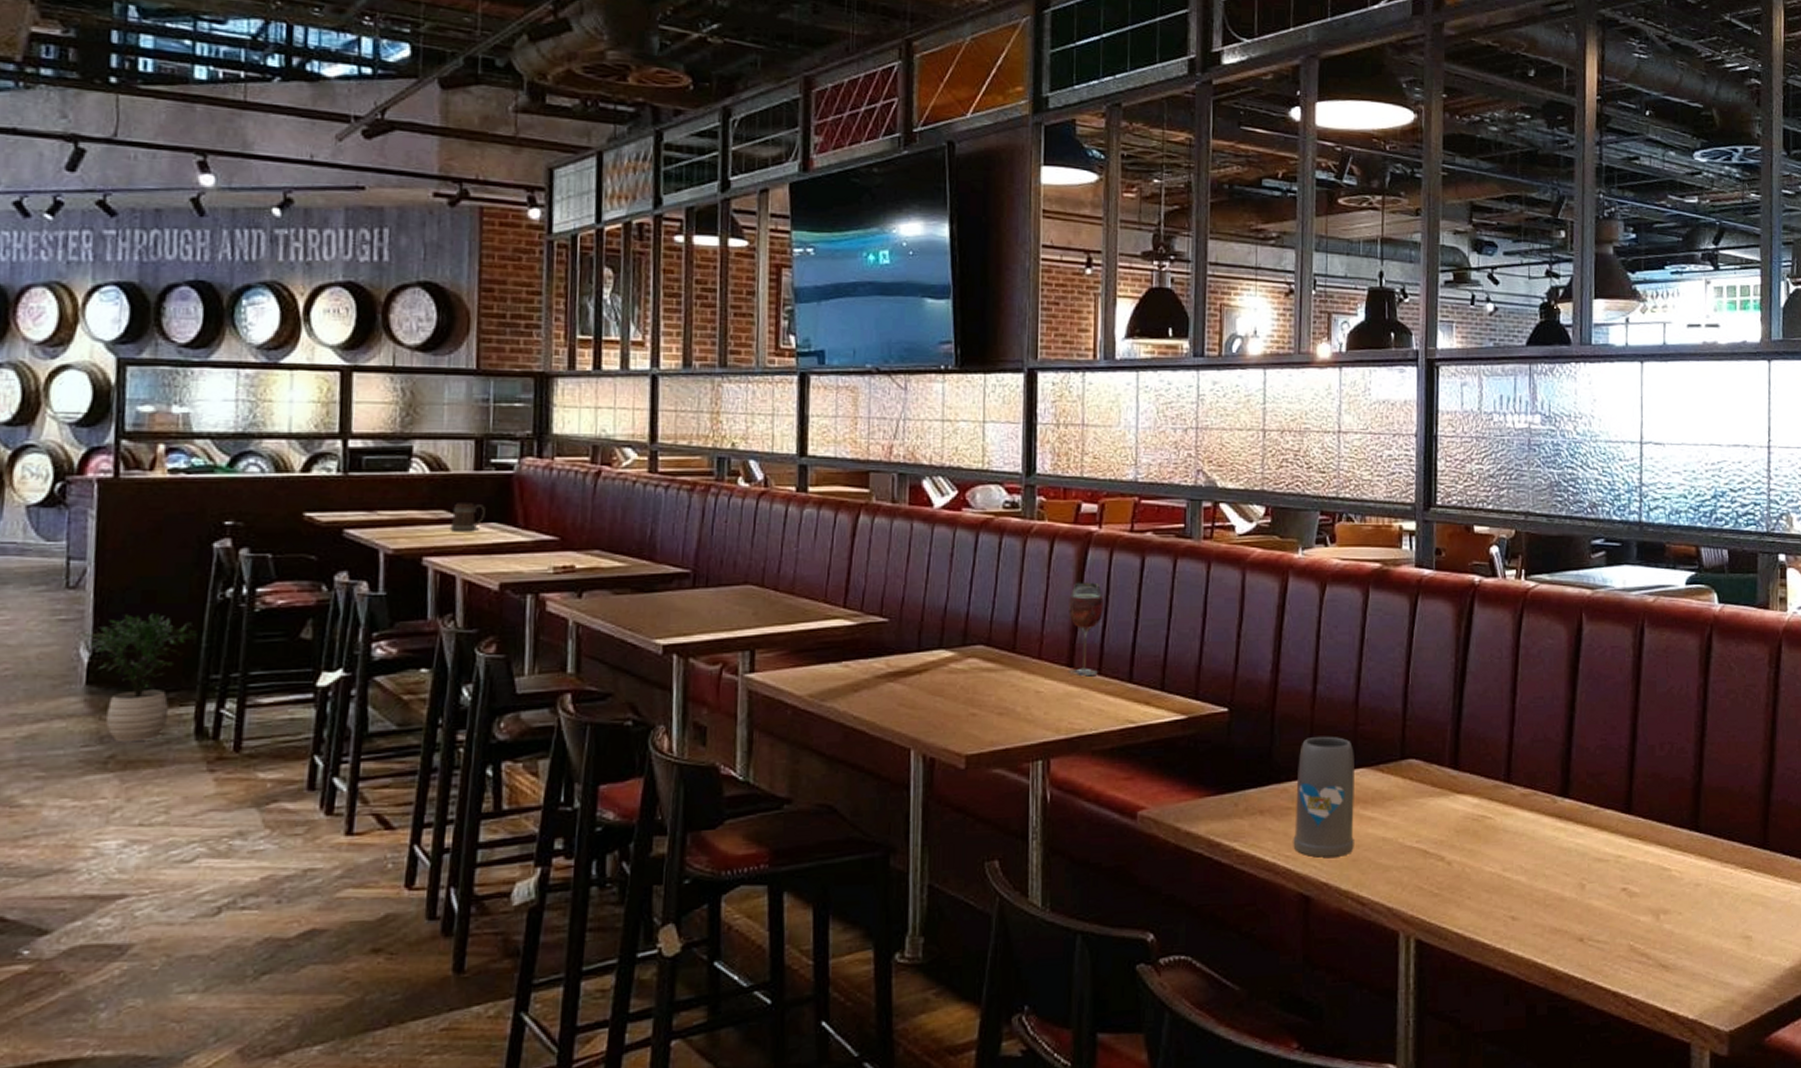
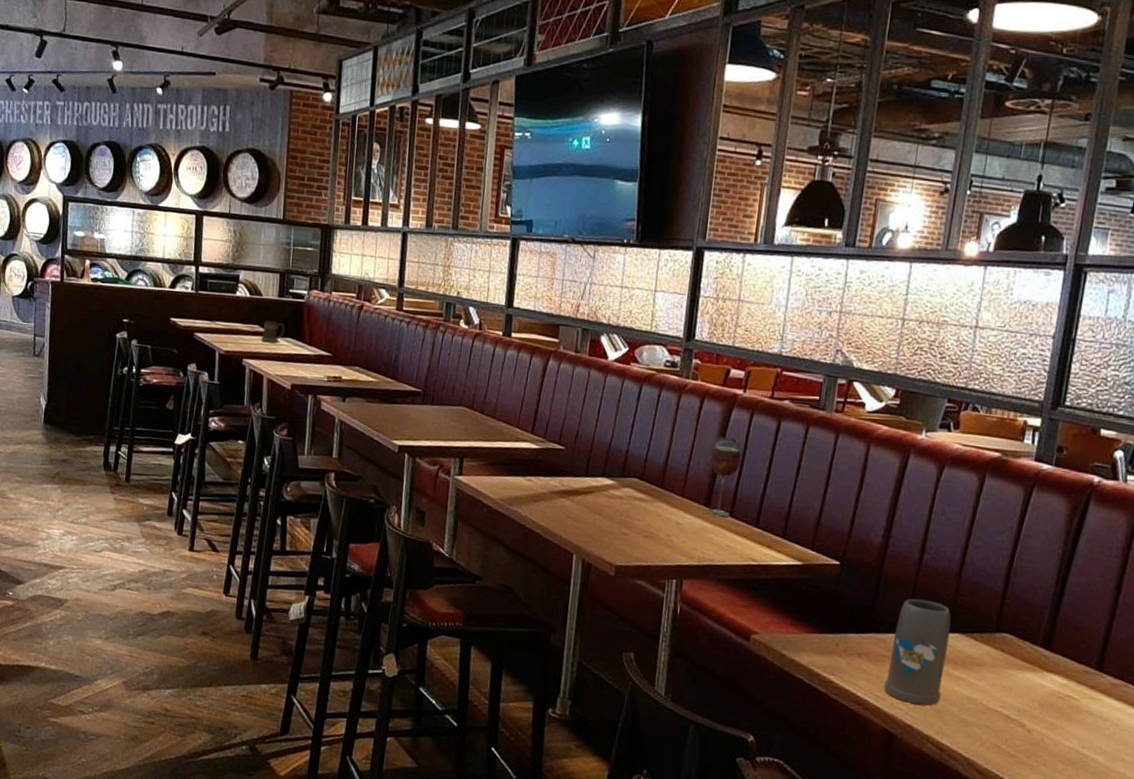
potted plant: present [82,612,197,743] -> none [42,378,106,466]

